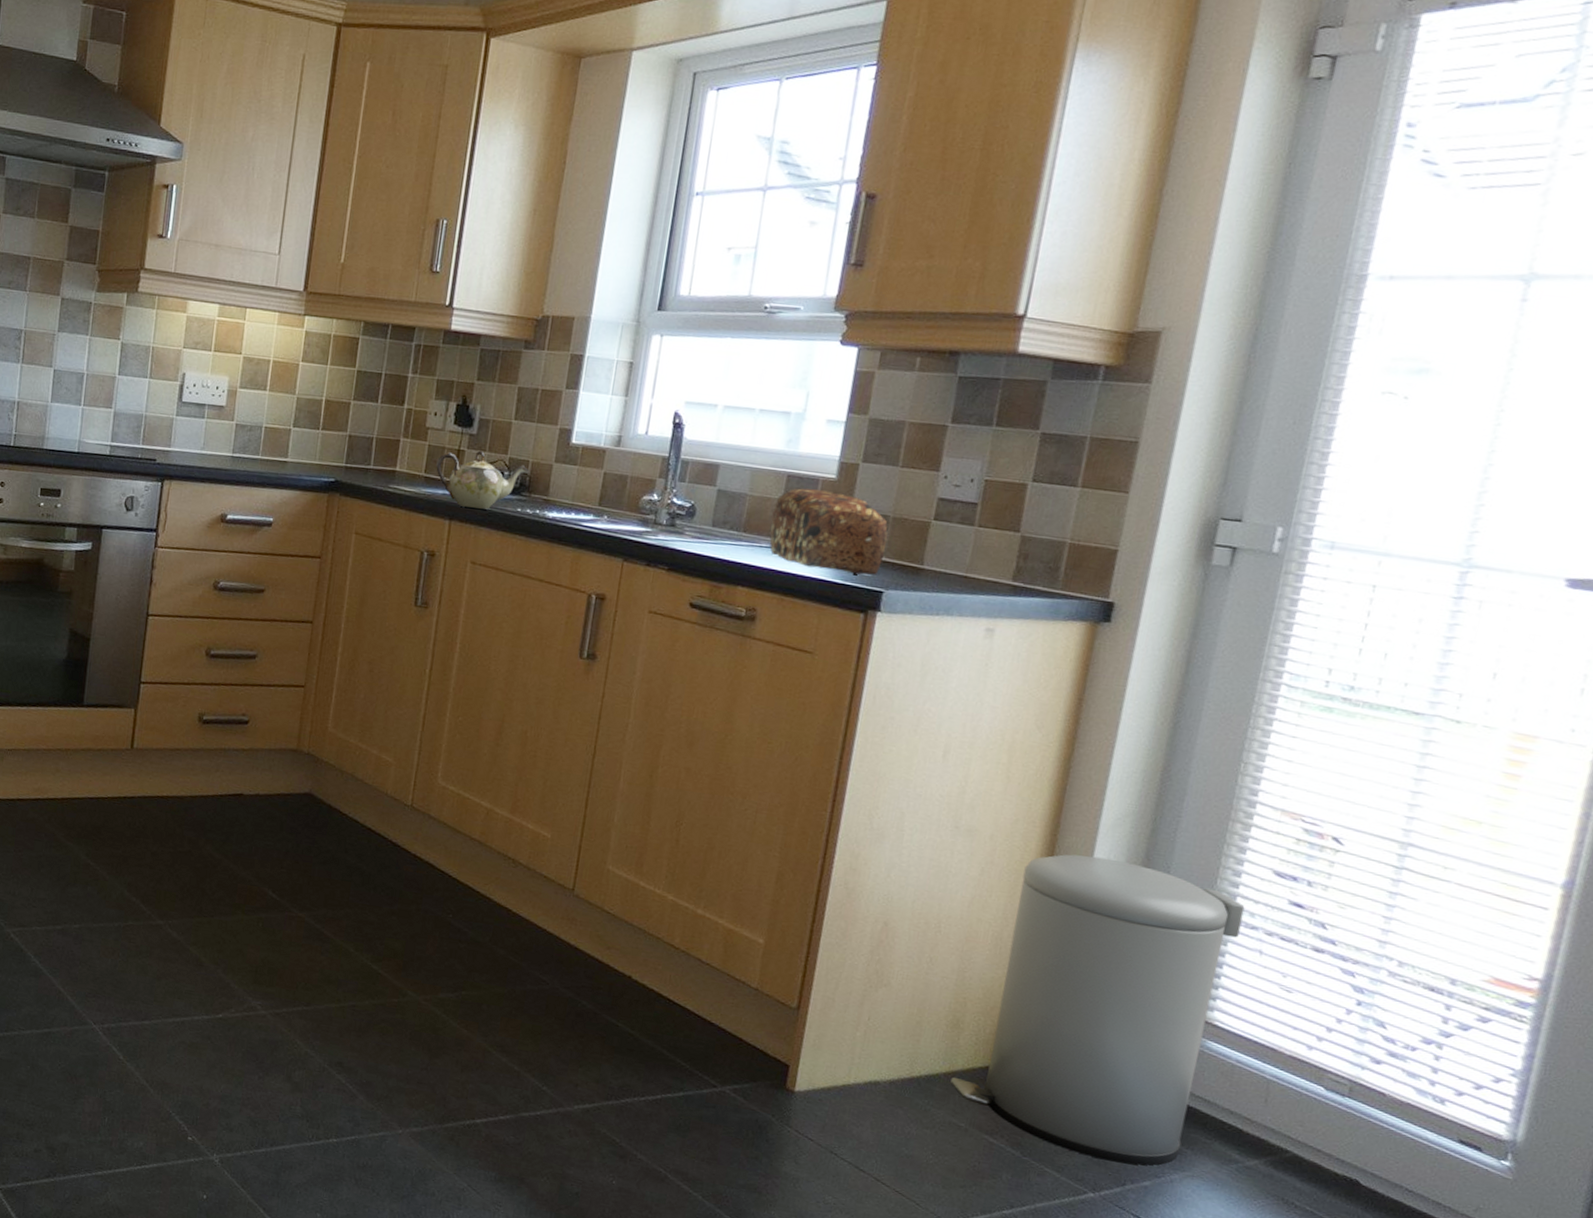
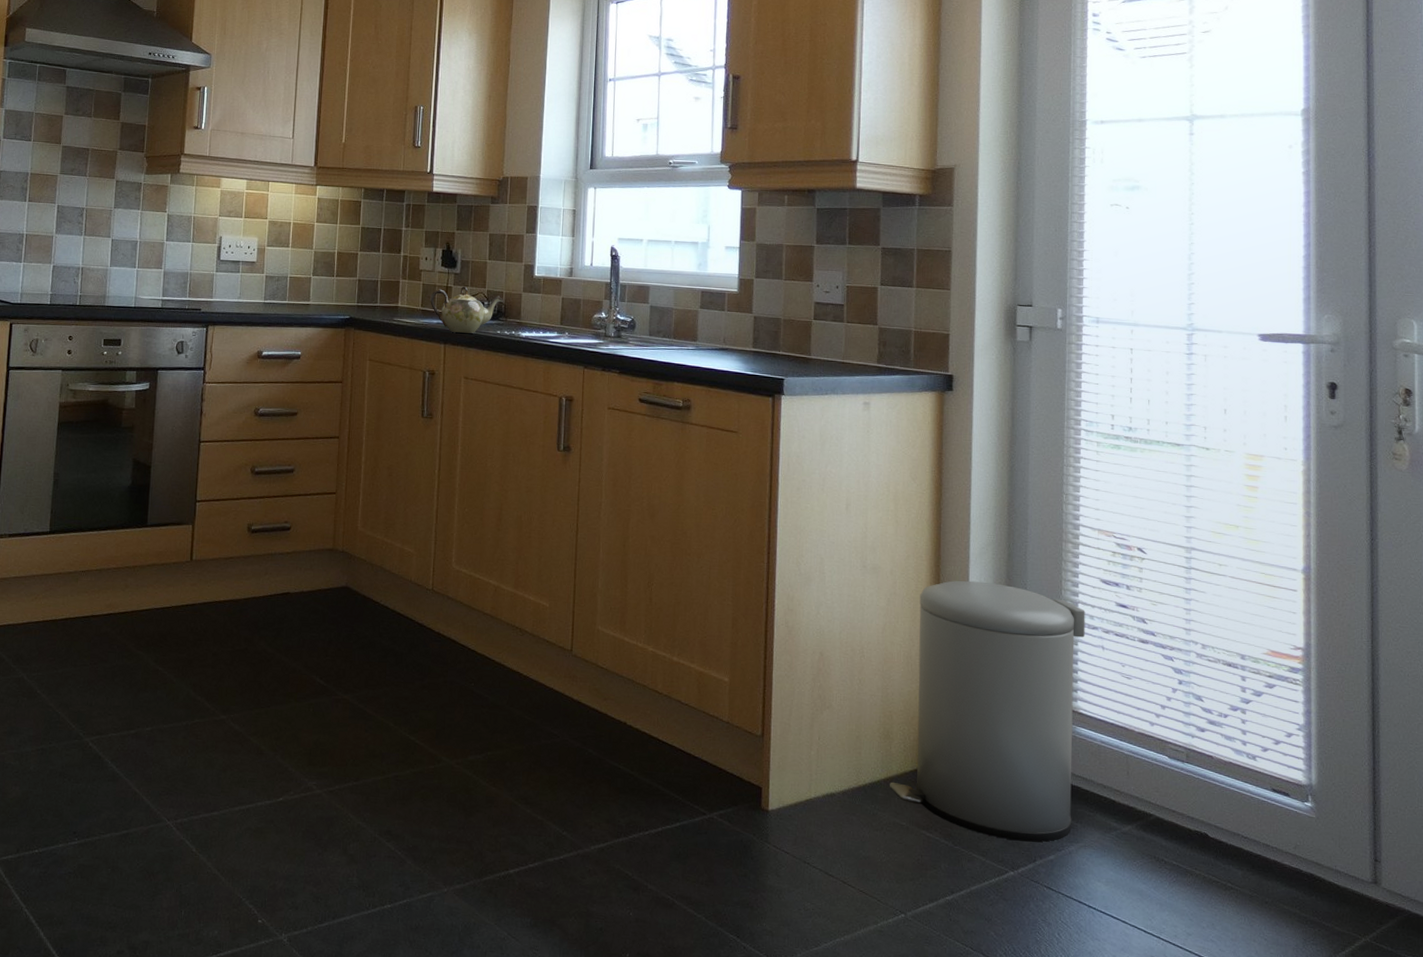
bread loaf: present [769,488,888,575] -> none [693,300,782,367]

